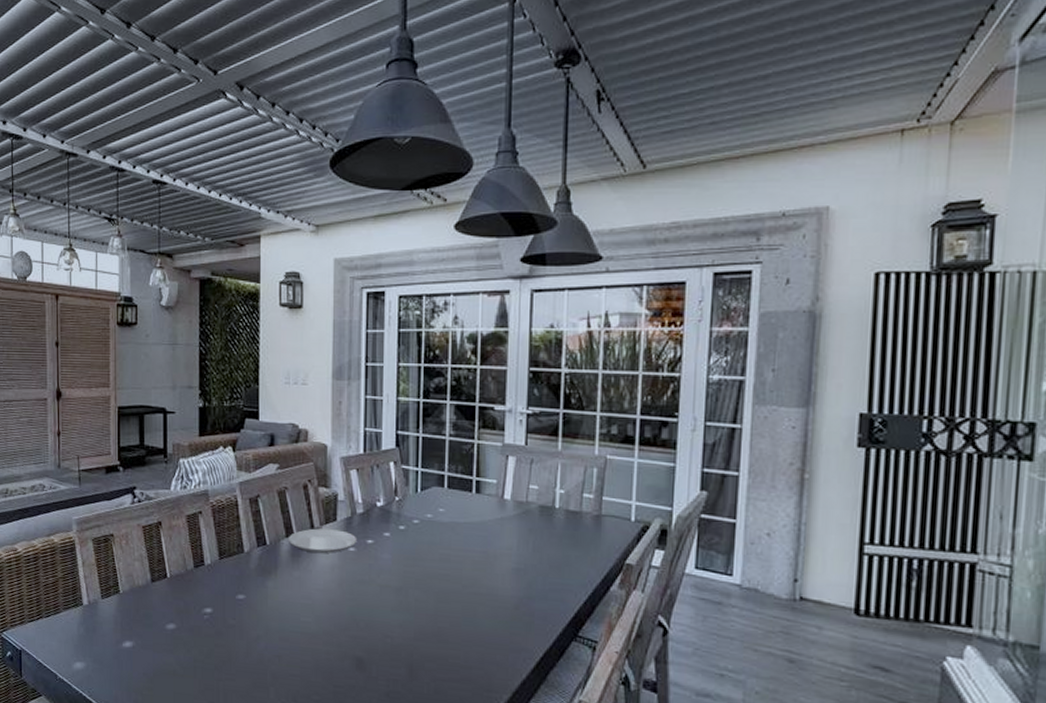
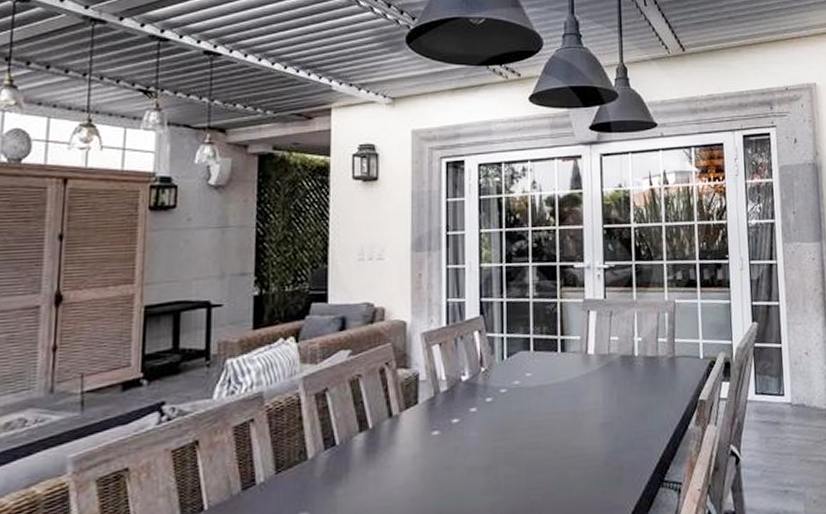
plate: present [289,528,358,554] -> none [363,413,442,445]

